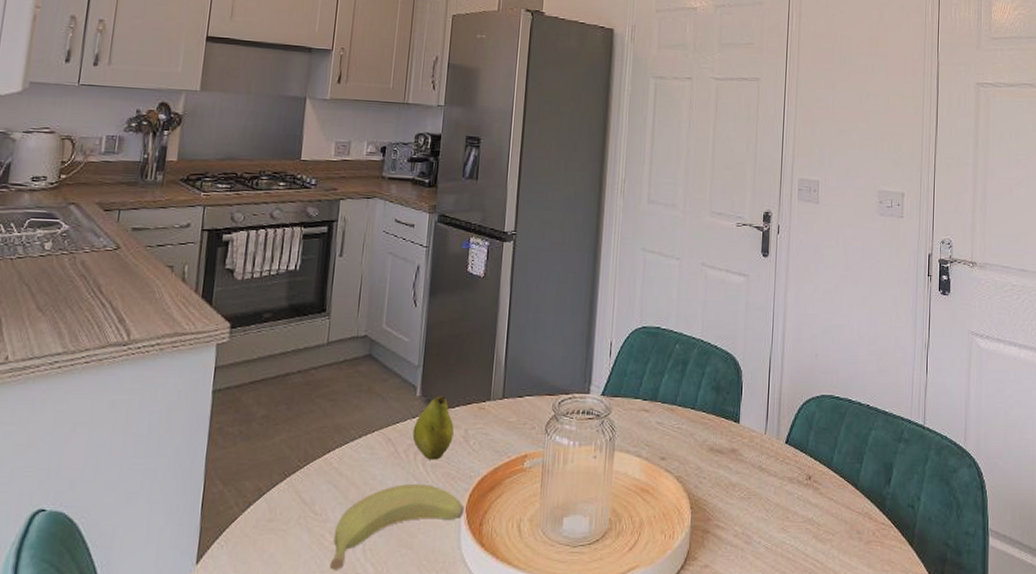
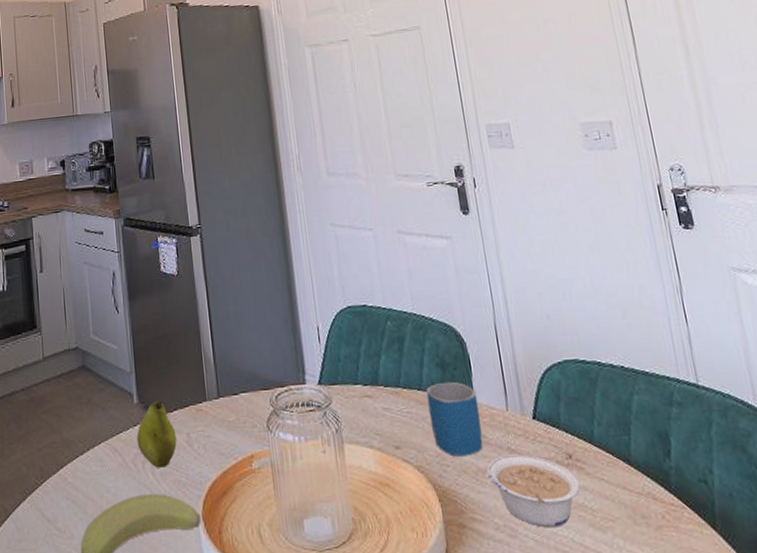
mug: none [696,404,742,471] -> present [426,381,483,457]
legume: none [737,472,812,537] -> present [487,454,580,528]

